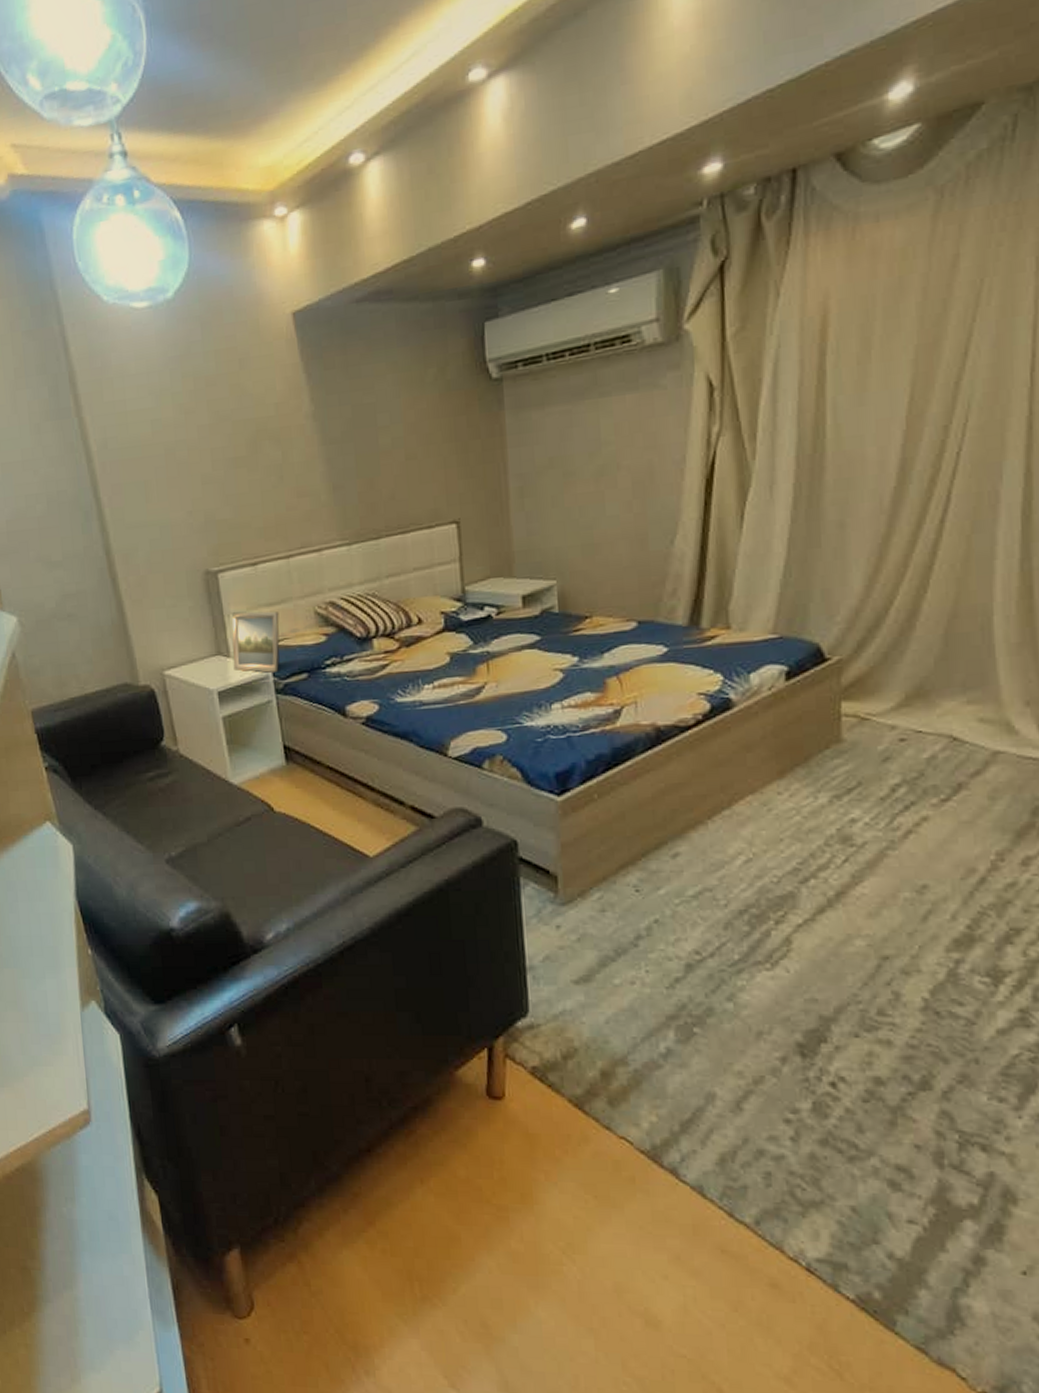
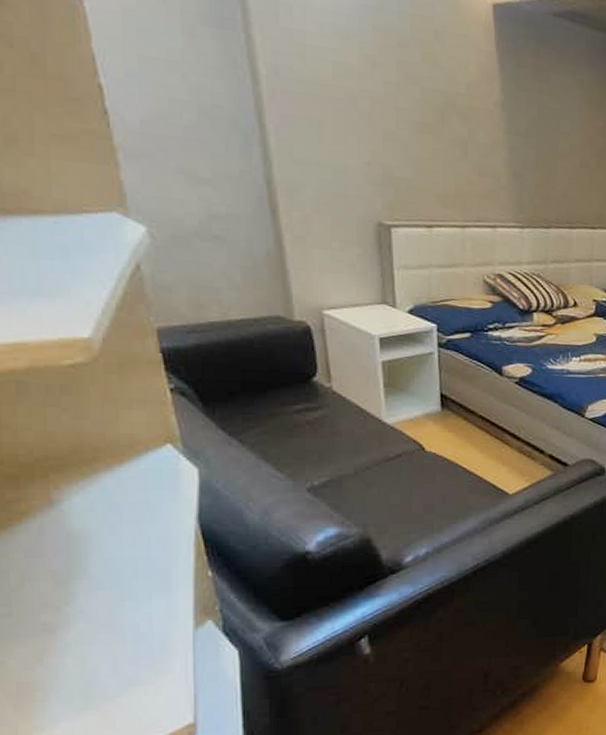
picture frame: present [232,611,280,673] -> none [398,267,449,329]

